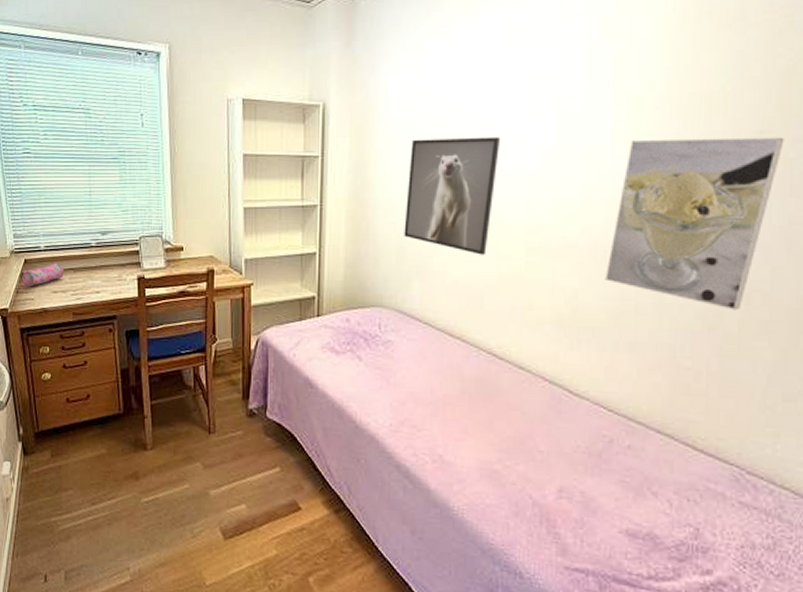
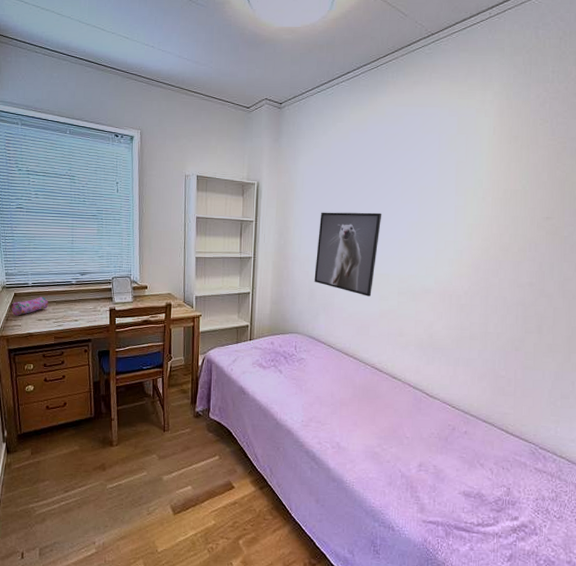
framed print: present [605,137,785,311] -> none [450,220,561,337]

